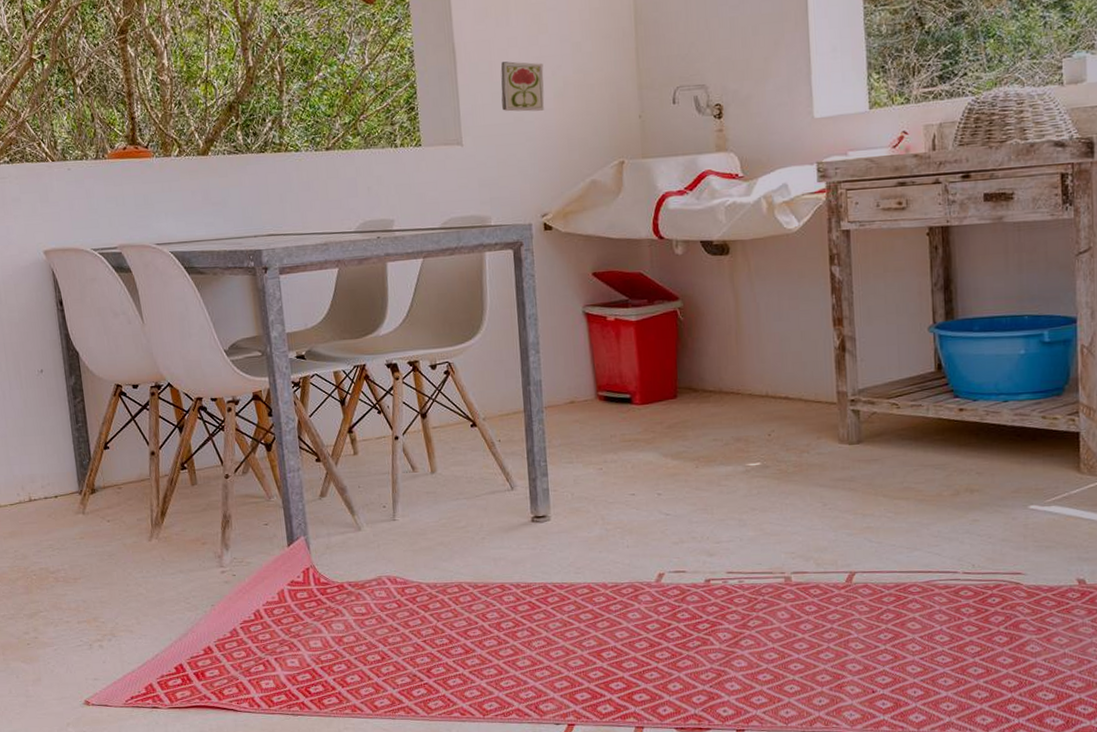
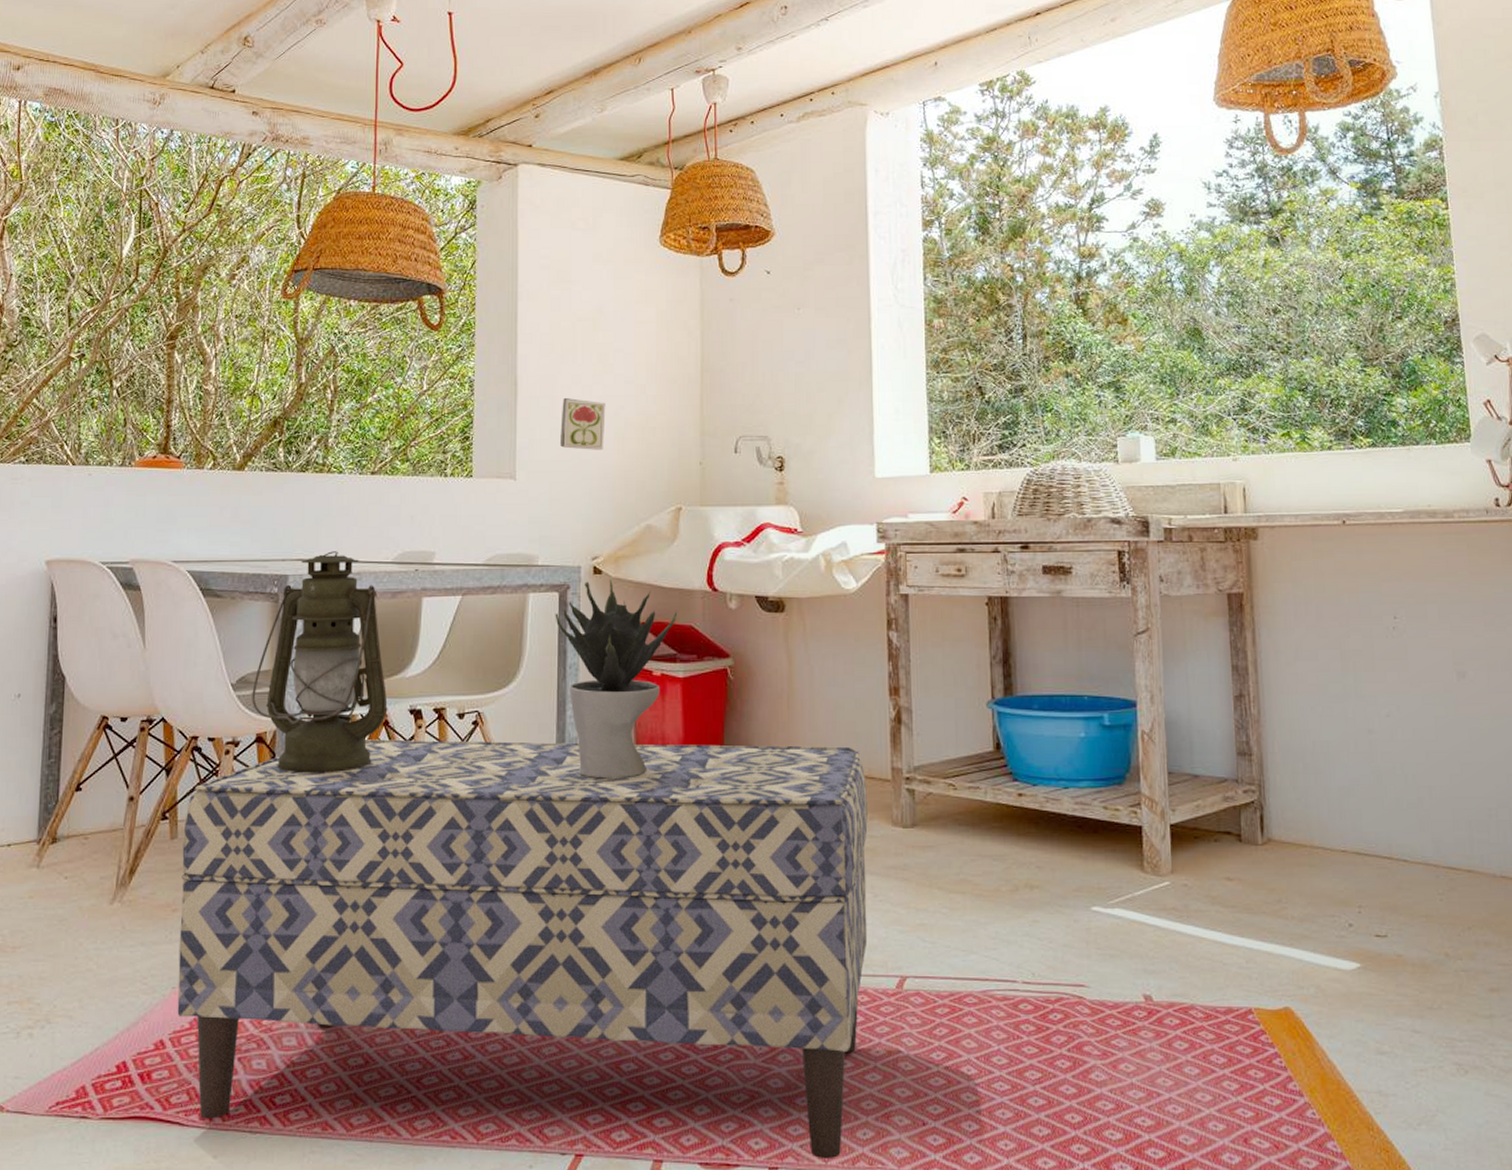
bench: none [201,375,819,722] -> present [177,739,868,1160]
lantern: none [243,225,366,424] -> present [252,551,388,772]
potted plant: none [511,235,627,415] -> present [555,580,678,779]

